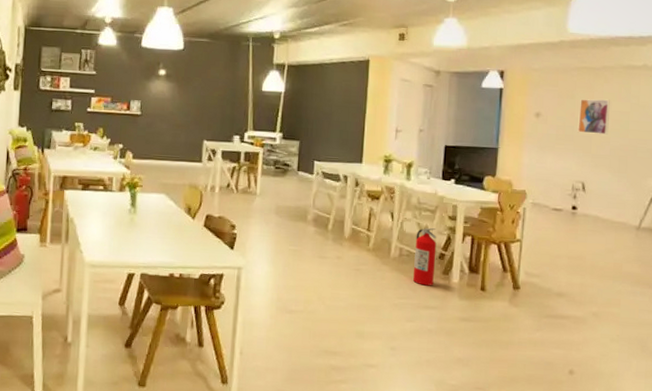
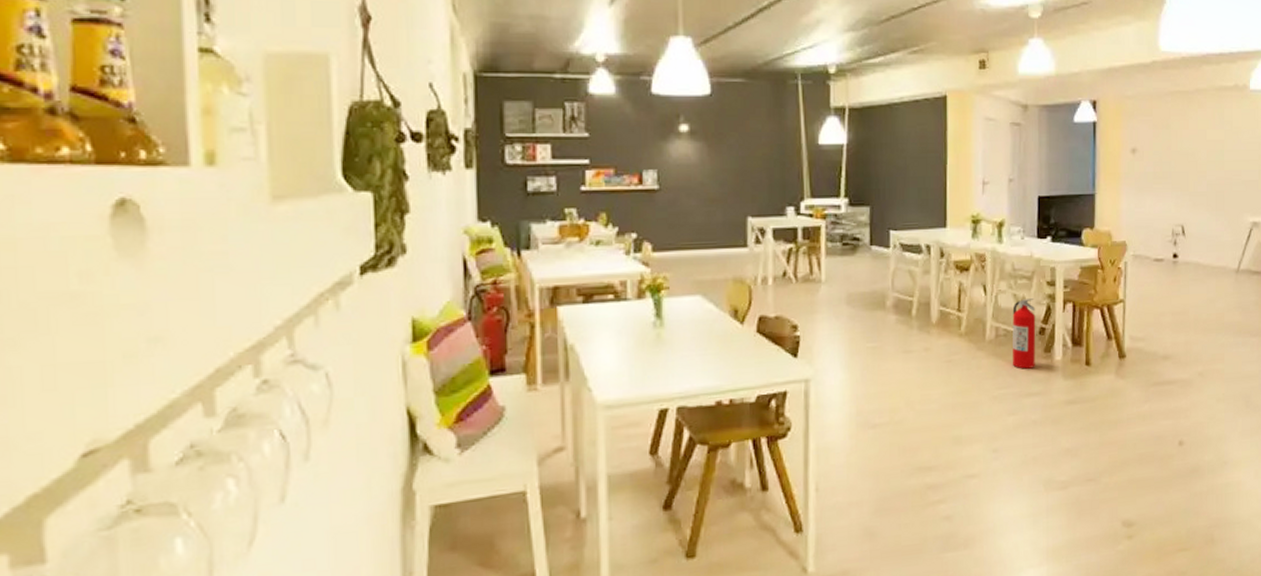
wall art: present [577,99,610,135] -> none [1174,127,1204,169]

